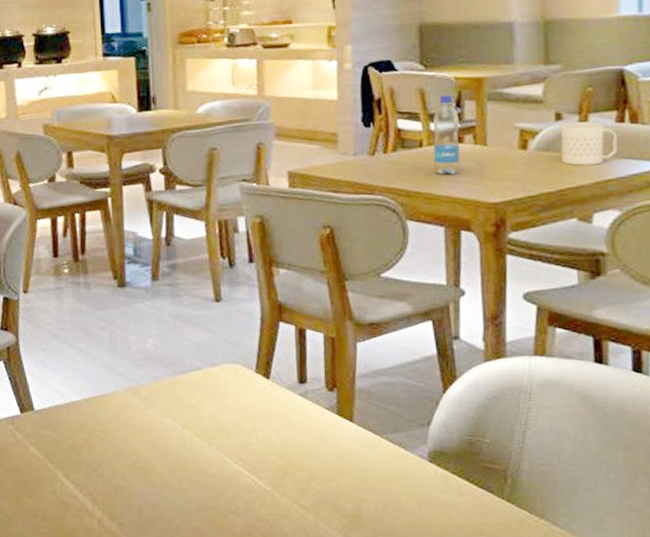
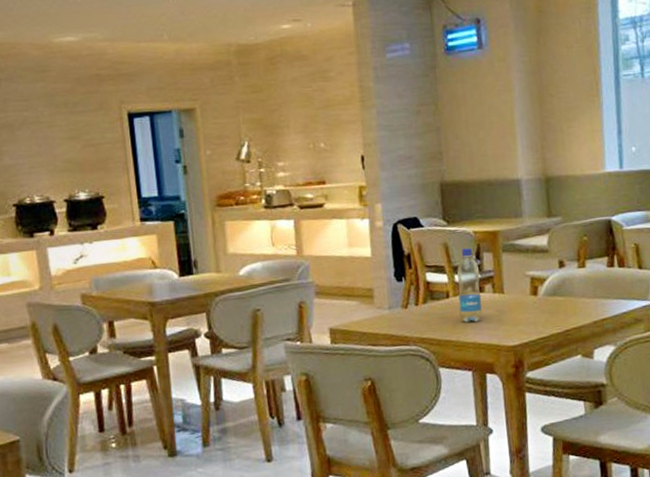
mug: present [560,122,618,167] -> none [564,268,610,308]

